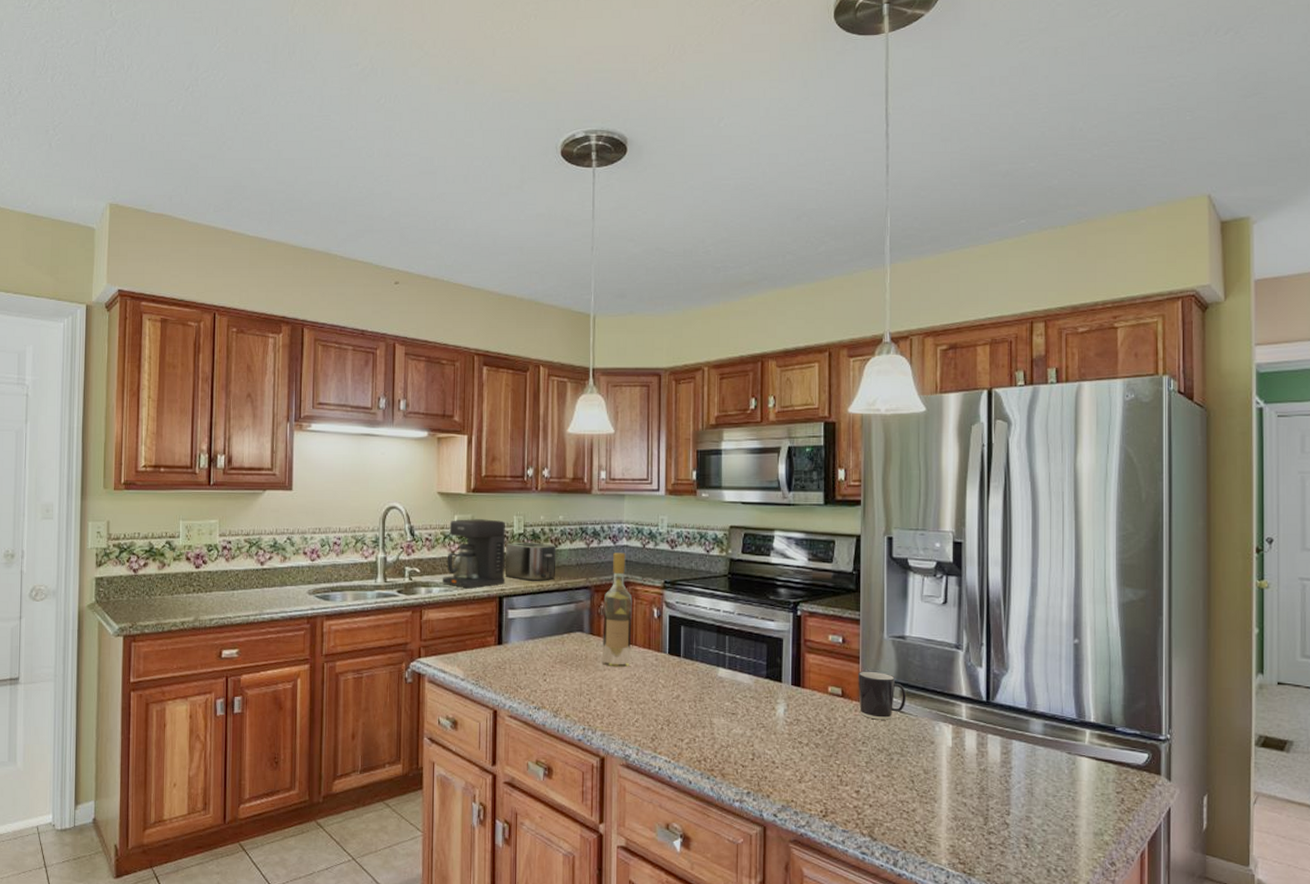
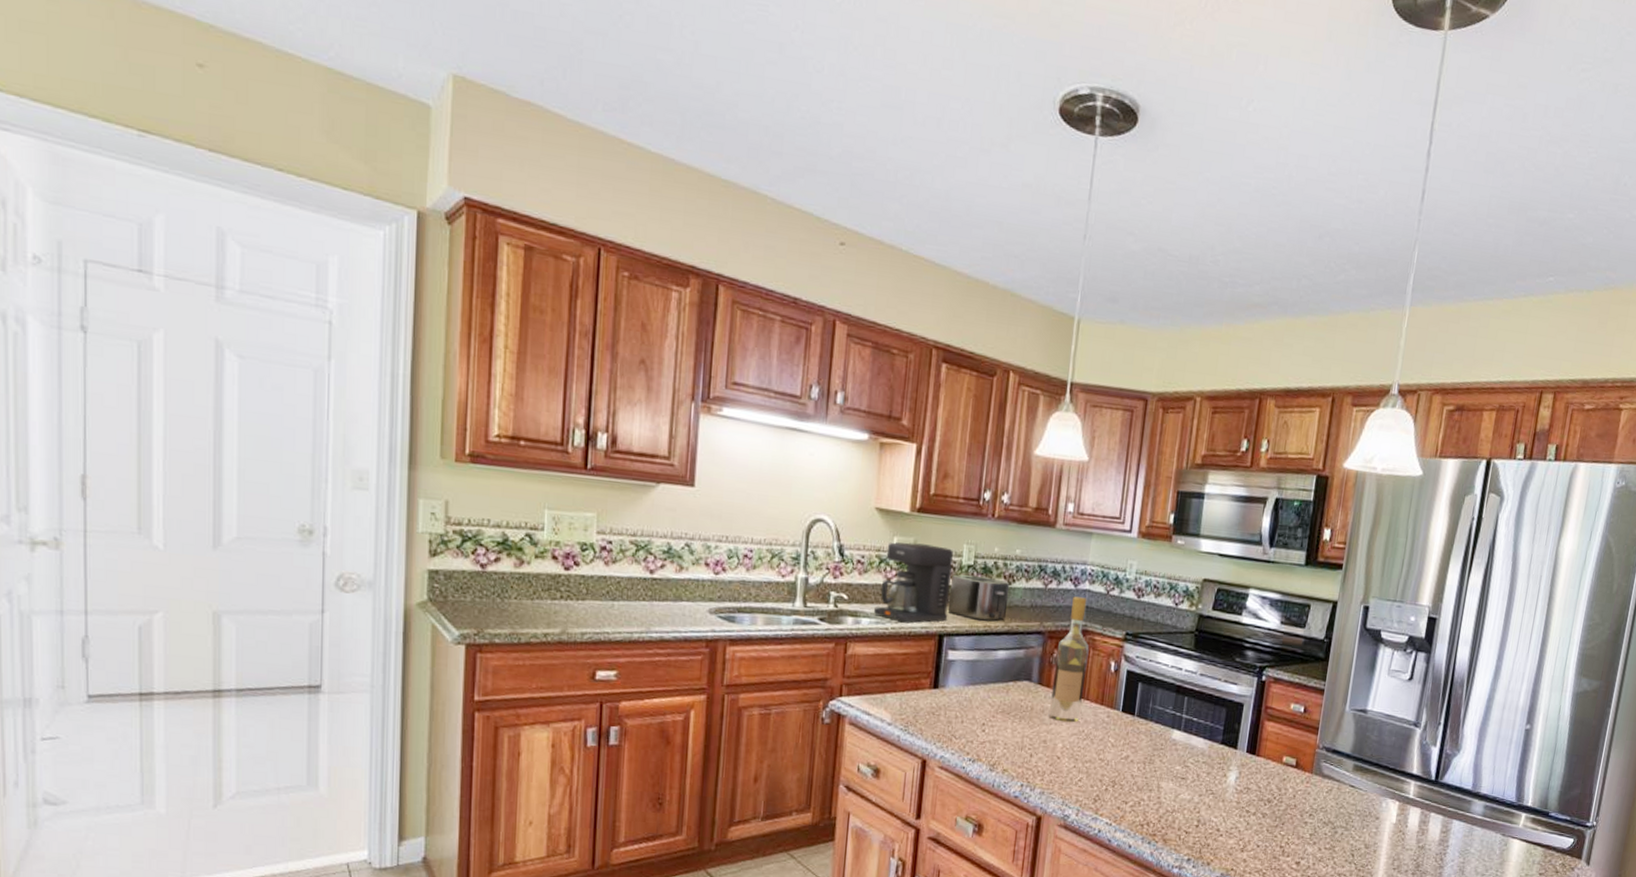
mug: present [857,671,907,720] -> none [1311,742,1360,794]

